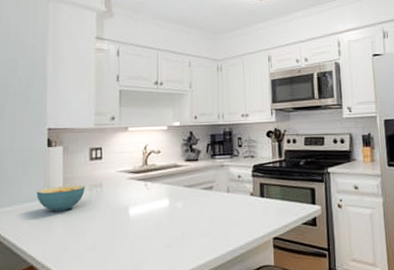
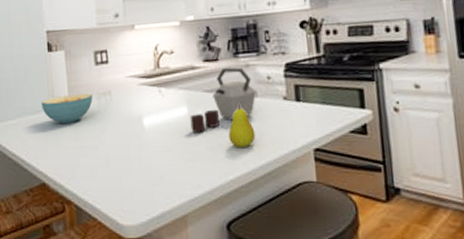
kettle: none [170,167,229,222] -> present [190,67,257,133]
fruit: none [203,197,226,236] -> present [228,103,256,148]

